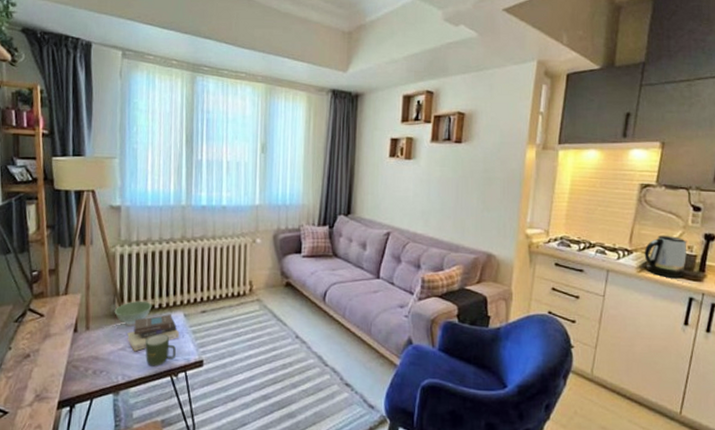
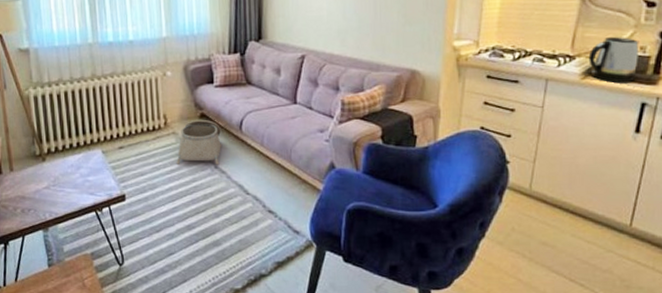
bowl: present [114,301,152,327] -> none [34,140,70,166]
books: present [127,314,180,352] -> none [50,152,100,190]
mug: present [145,334,177,367] -> none [67,171,99,203]
basket: none [258,288,305,335] -> present [176,119,221,165]

